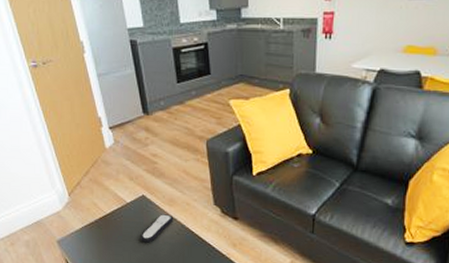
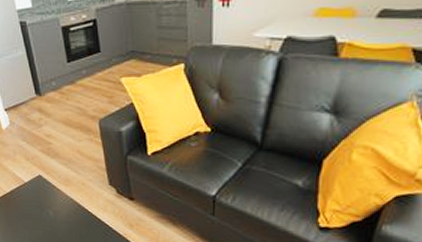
remote control: present [139,214,174,243] -> none [38,193,70,221]

